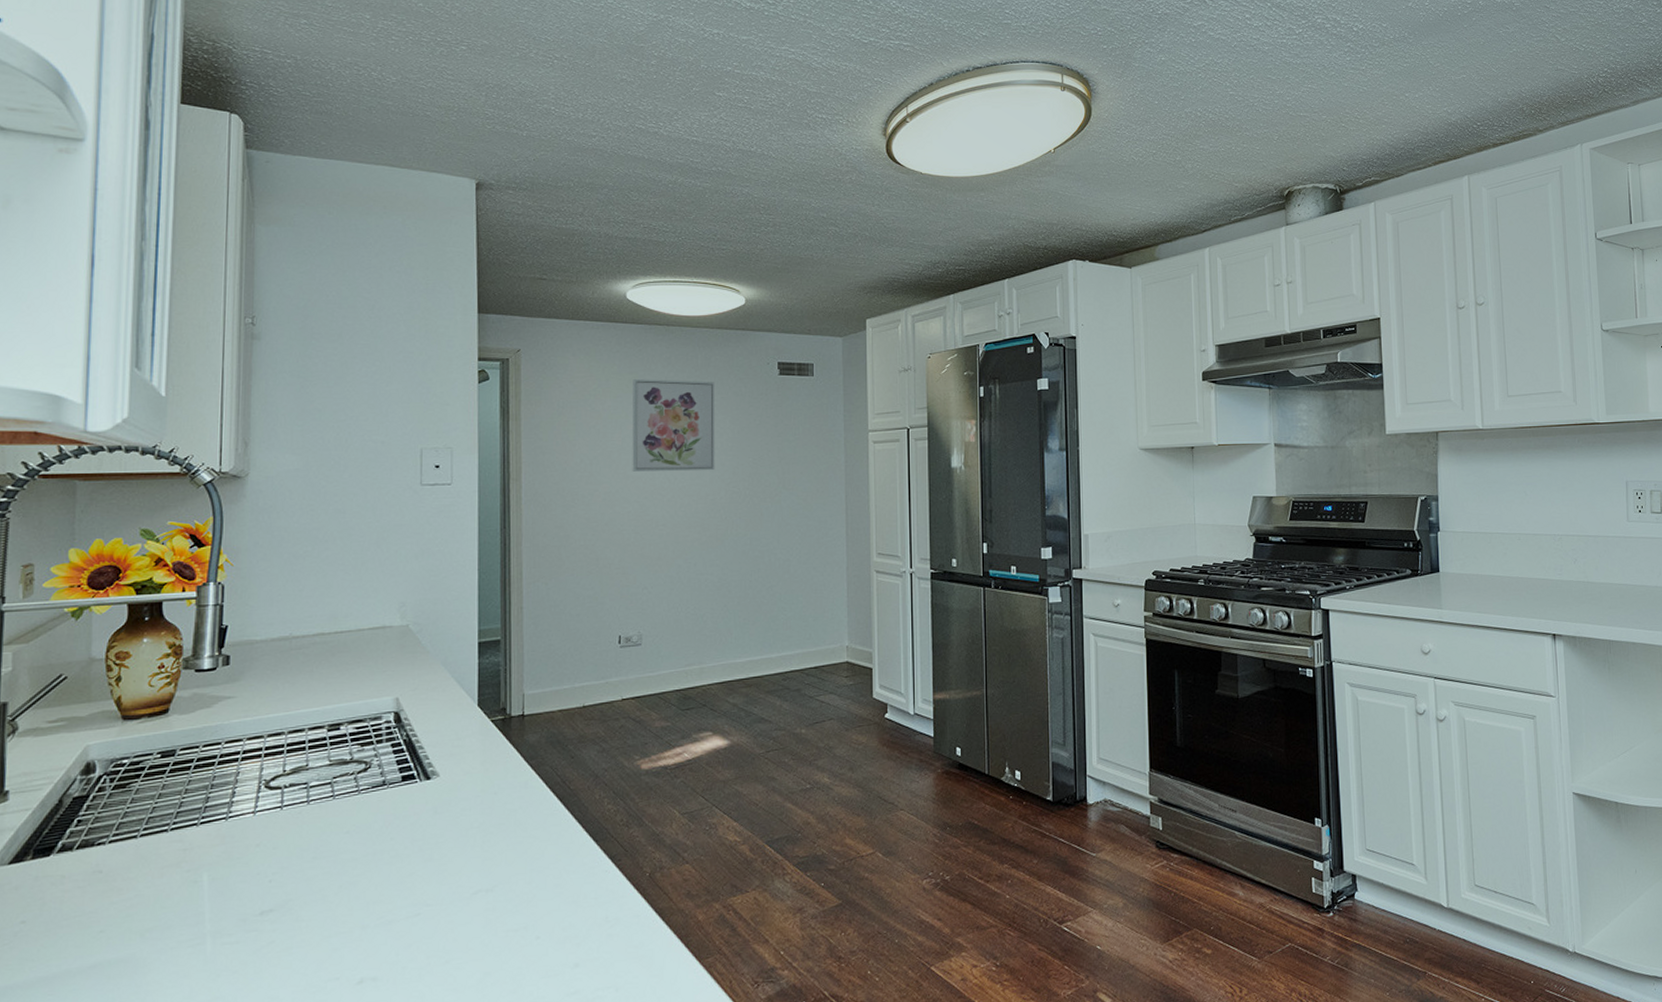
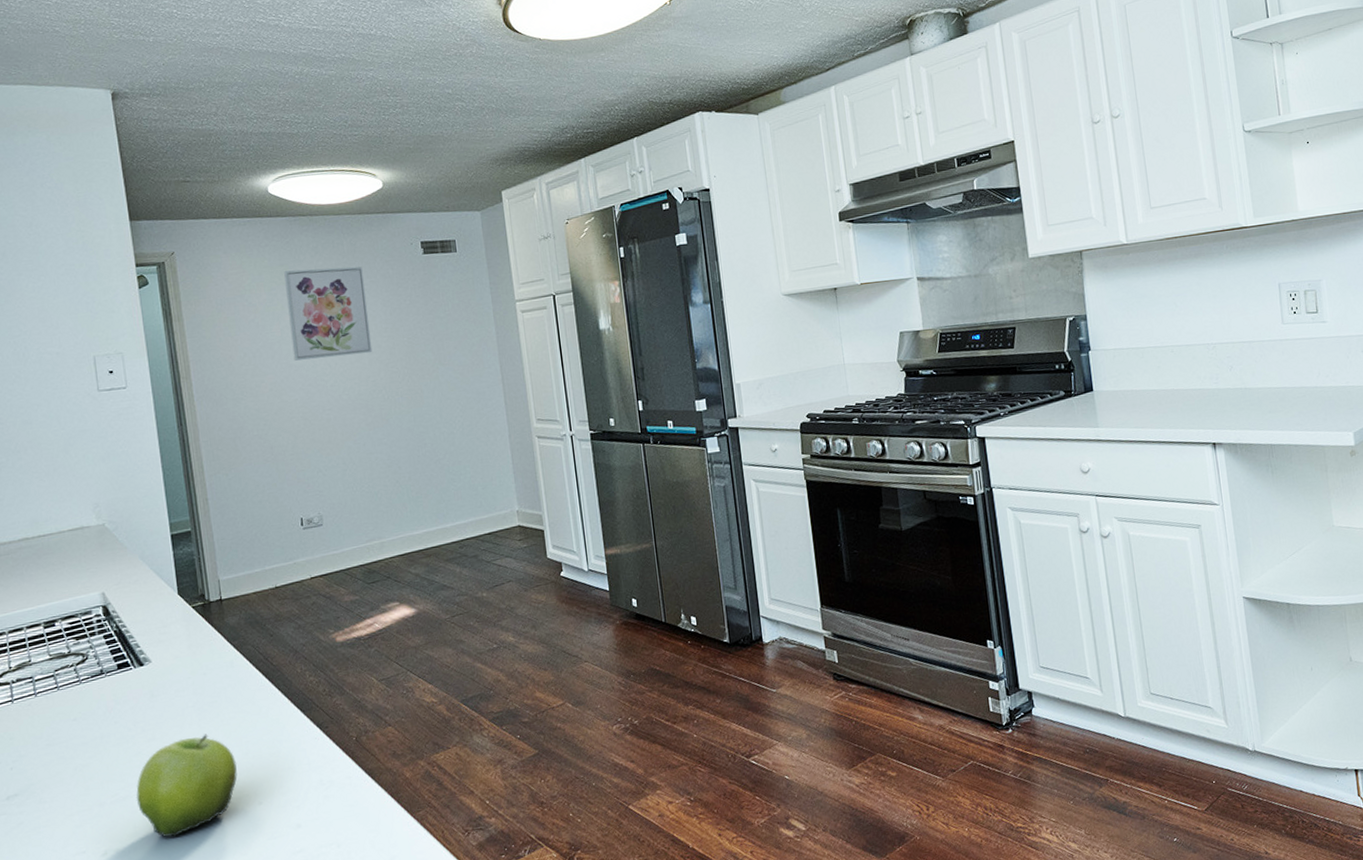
fruit: none [402,858,518,969] -> present [136,734,238,837]

